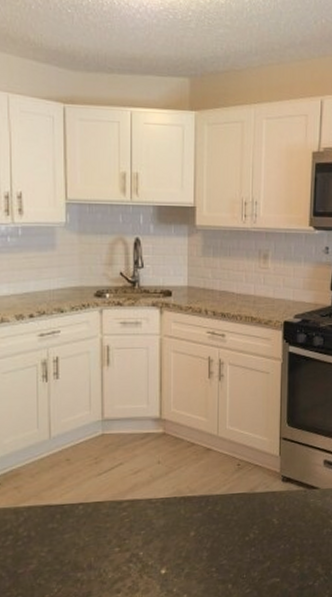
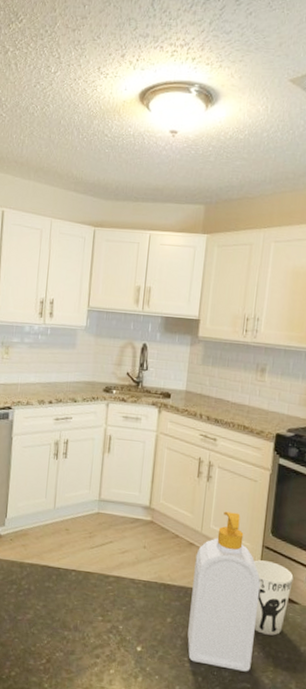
soap bottle: none [213,408,281,570] -> present [187,511,261,672]
cup: none [273,452,312,526] -> present [253,560,294,636]

